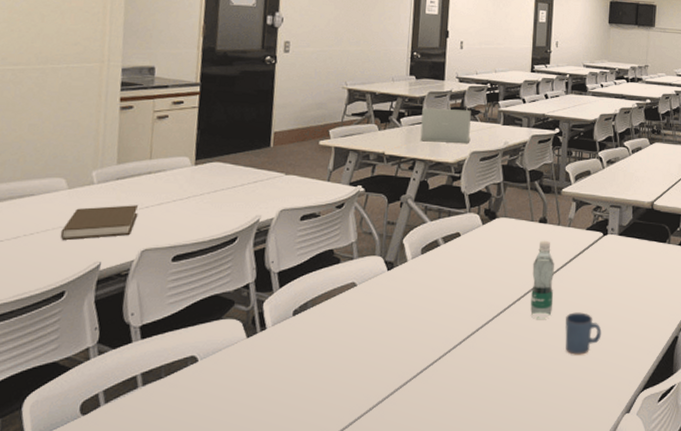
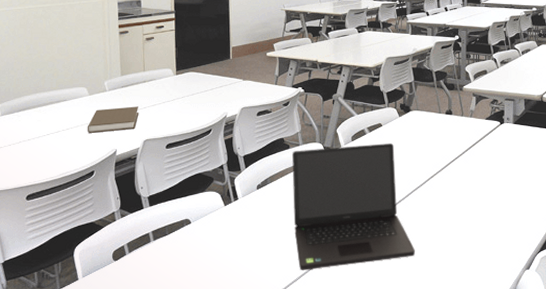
laptop: none [339,257,493,421] -> present [292,143,416,270]
laptop: present [420,107,471,143] -> none [345,22,385,51]
bottle: present [530,240,554,319] -> none [442,128,460,193]
mug: present [565,312,602,355] -> none [472,187,503,222]

